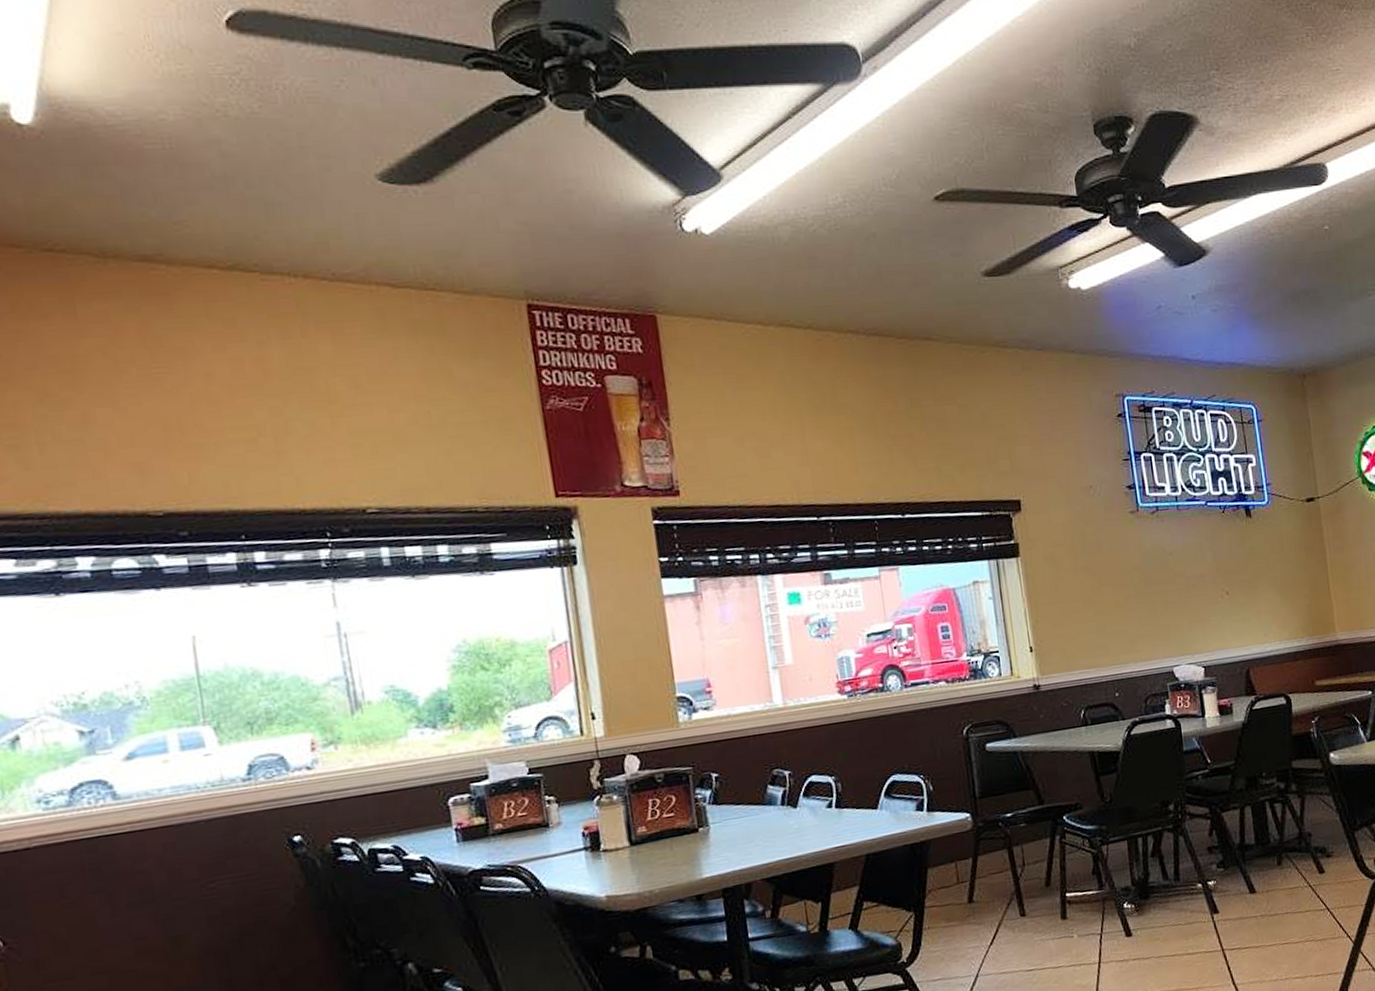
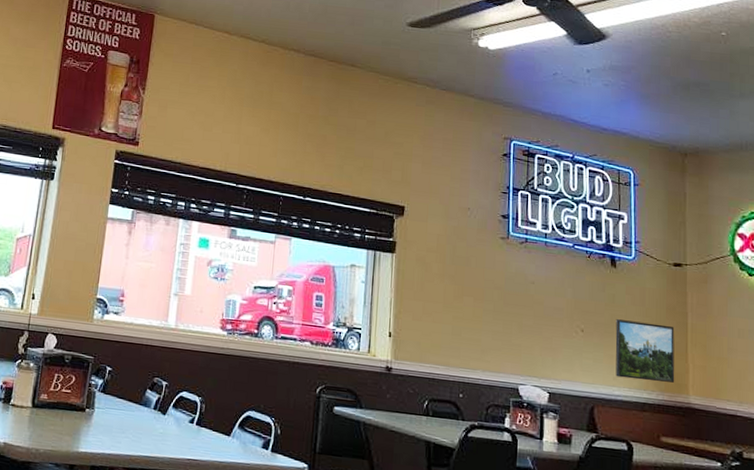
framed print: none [1258,566,1322,633] -> present [615,319,675,383]

